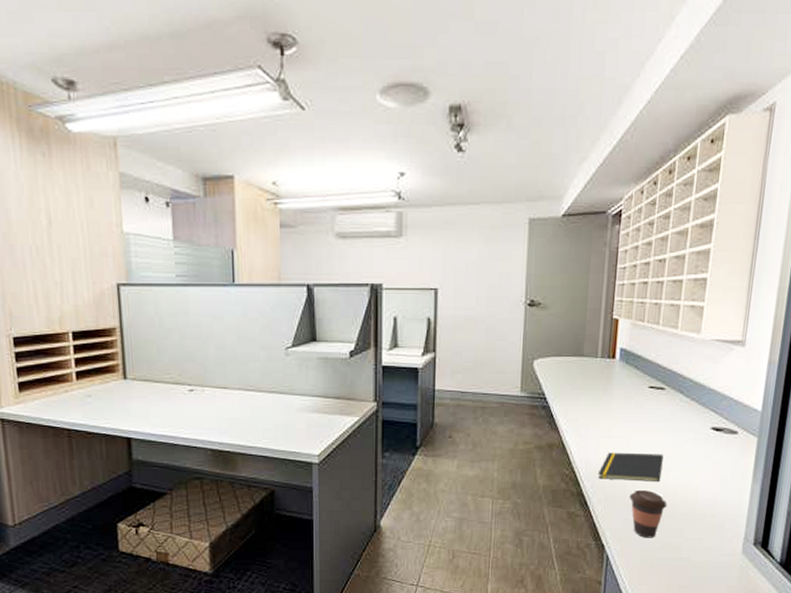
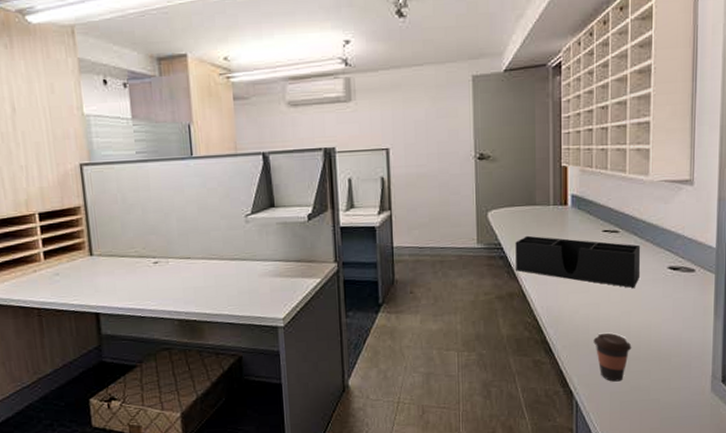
desk organizer: none [557,387,686,446] -> present [515,235,641,288]
notepad: present [597,452,663,483] -> none [560,296,623,325]

